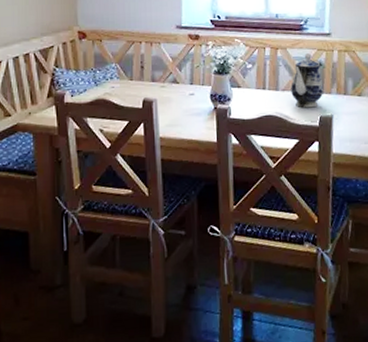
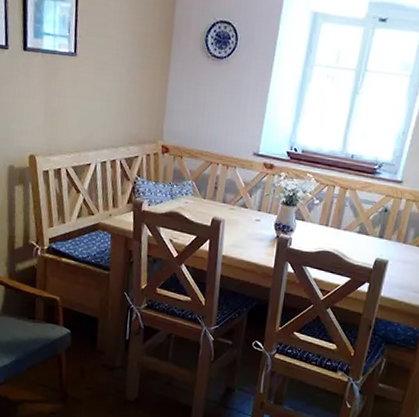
teapot: present [291,52,324,108] -> none [352,197,387,251]

